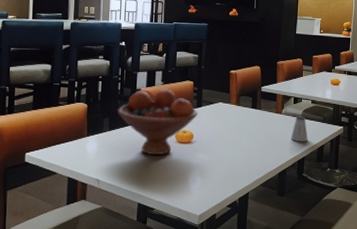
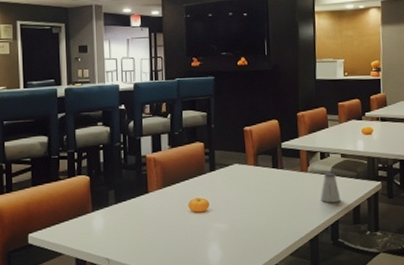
fruit bowl: present [118,89,198,156] -> none [123,153,212,229]

